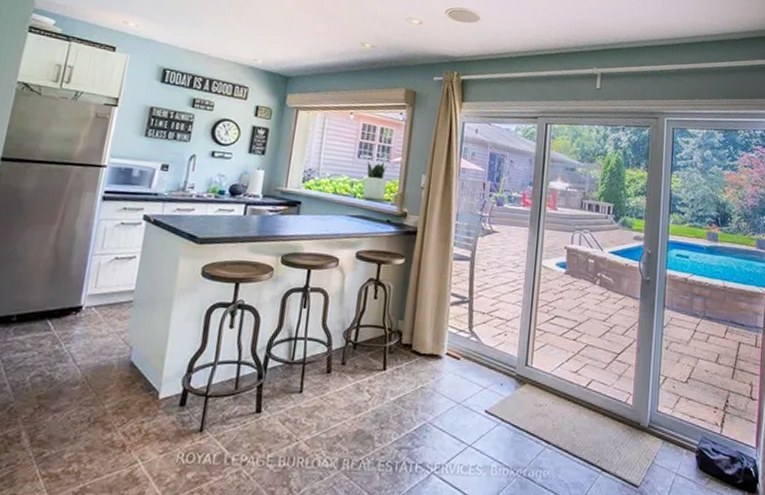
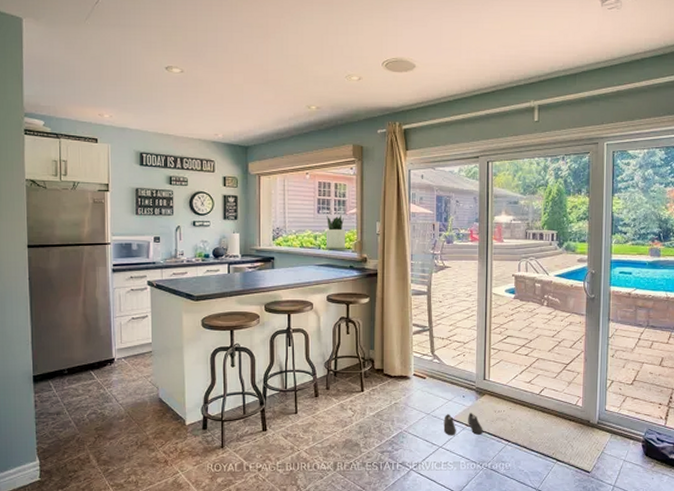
shoe: none [475,405,521,433] -> present [443,413,483,435]

